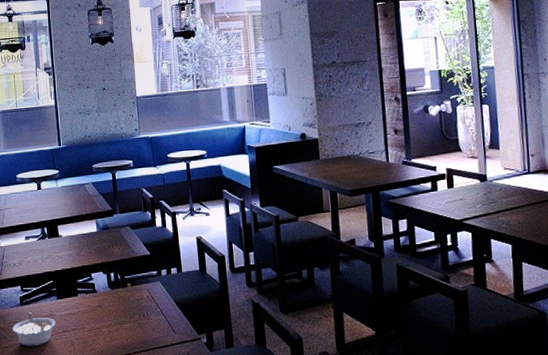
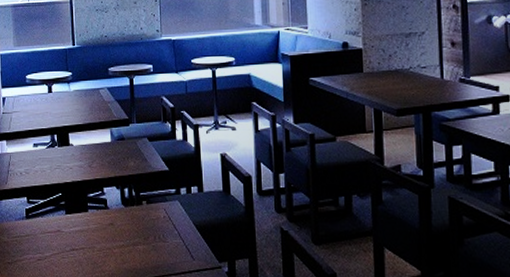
legume: present [12,312,56,347] -> none [17,227,63,264]

